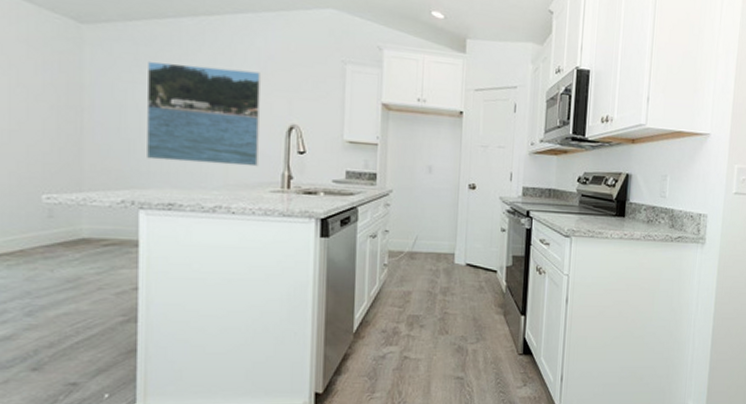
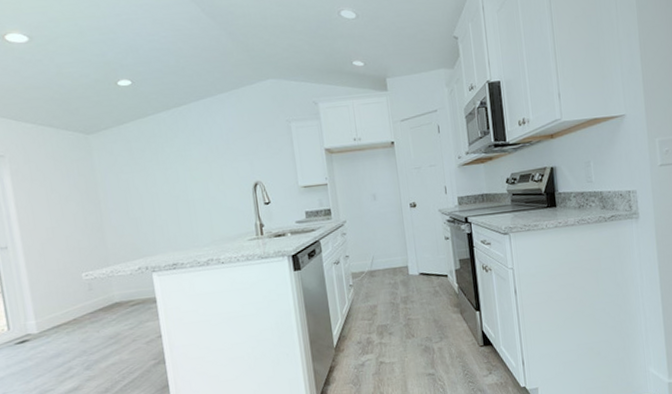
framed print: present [146,61,262,167] -> none [139,144,236,231]

